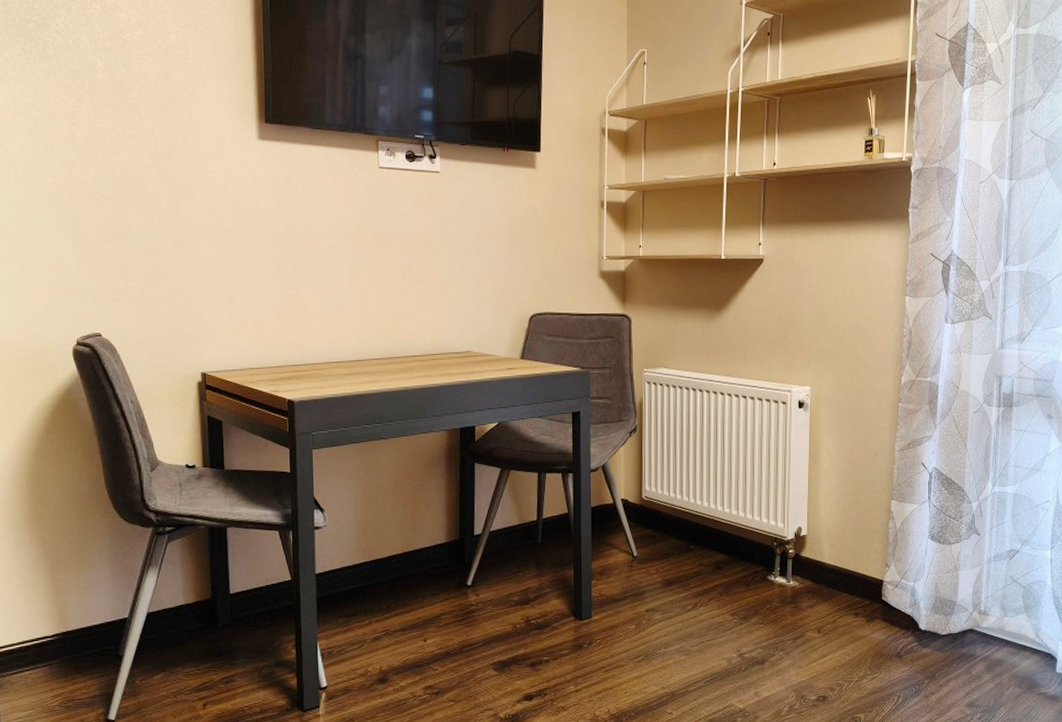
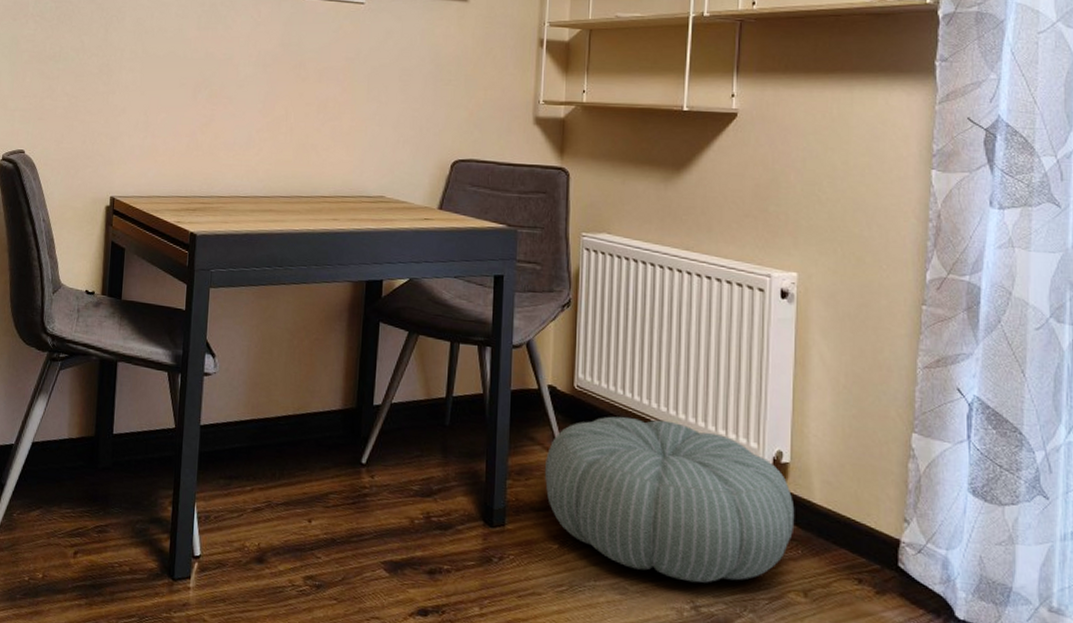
pouf: none [622,515,811,637] -> present [545,416,795,583]

